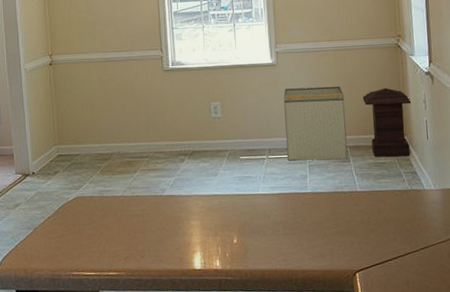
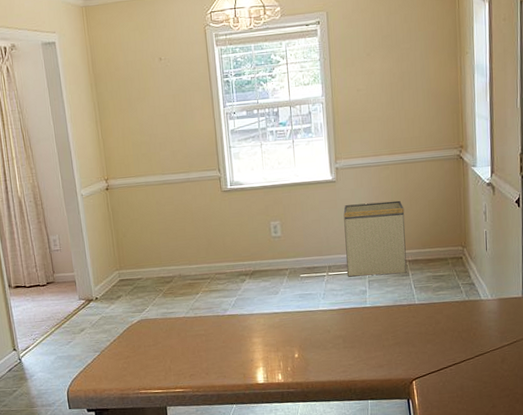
lantern: present [362,88,412,157] -> none [423,200,472,270]

